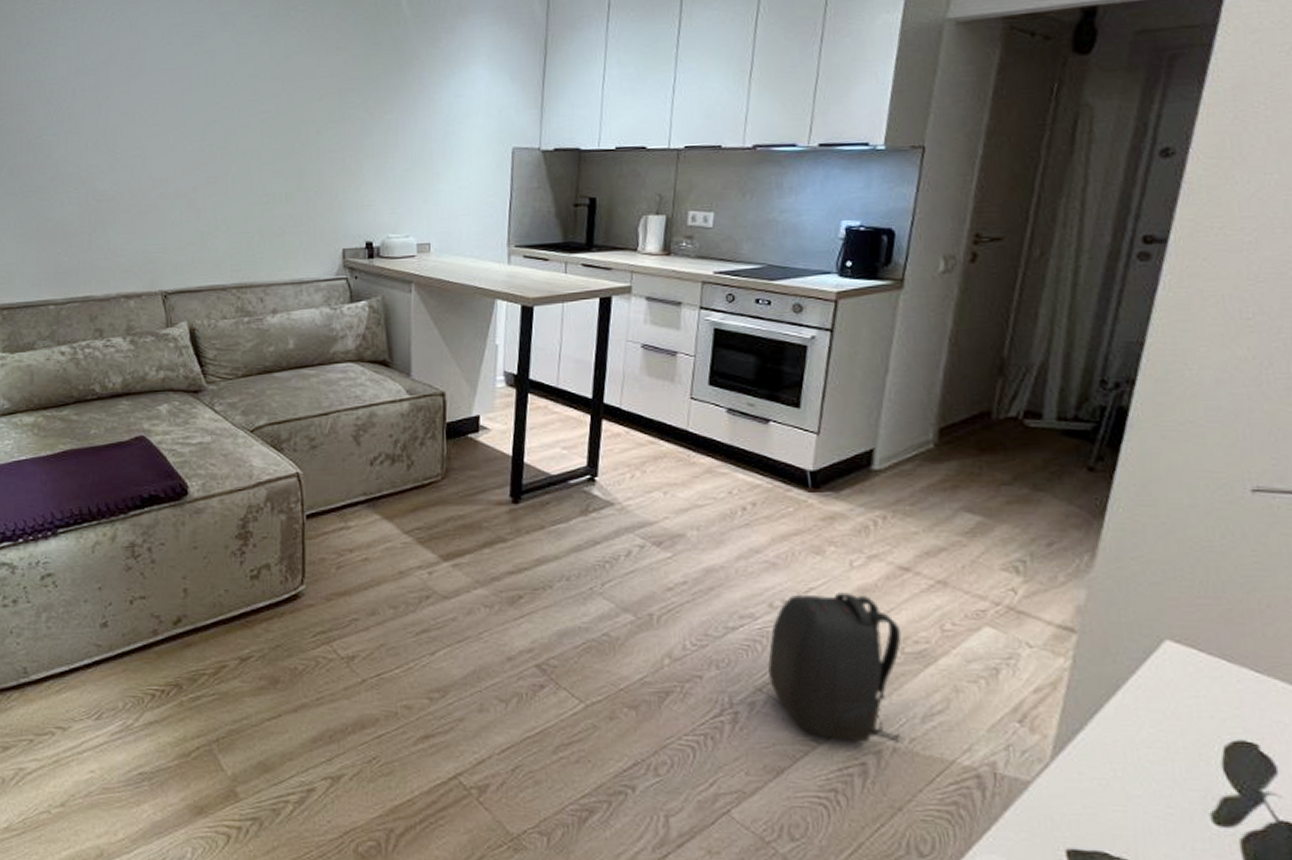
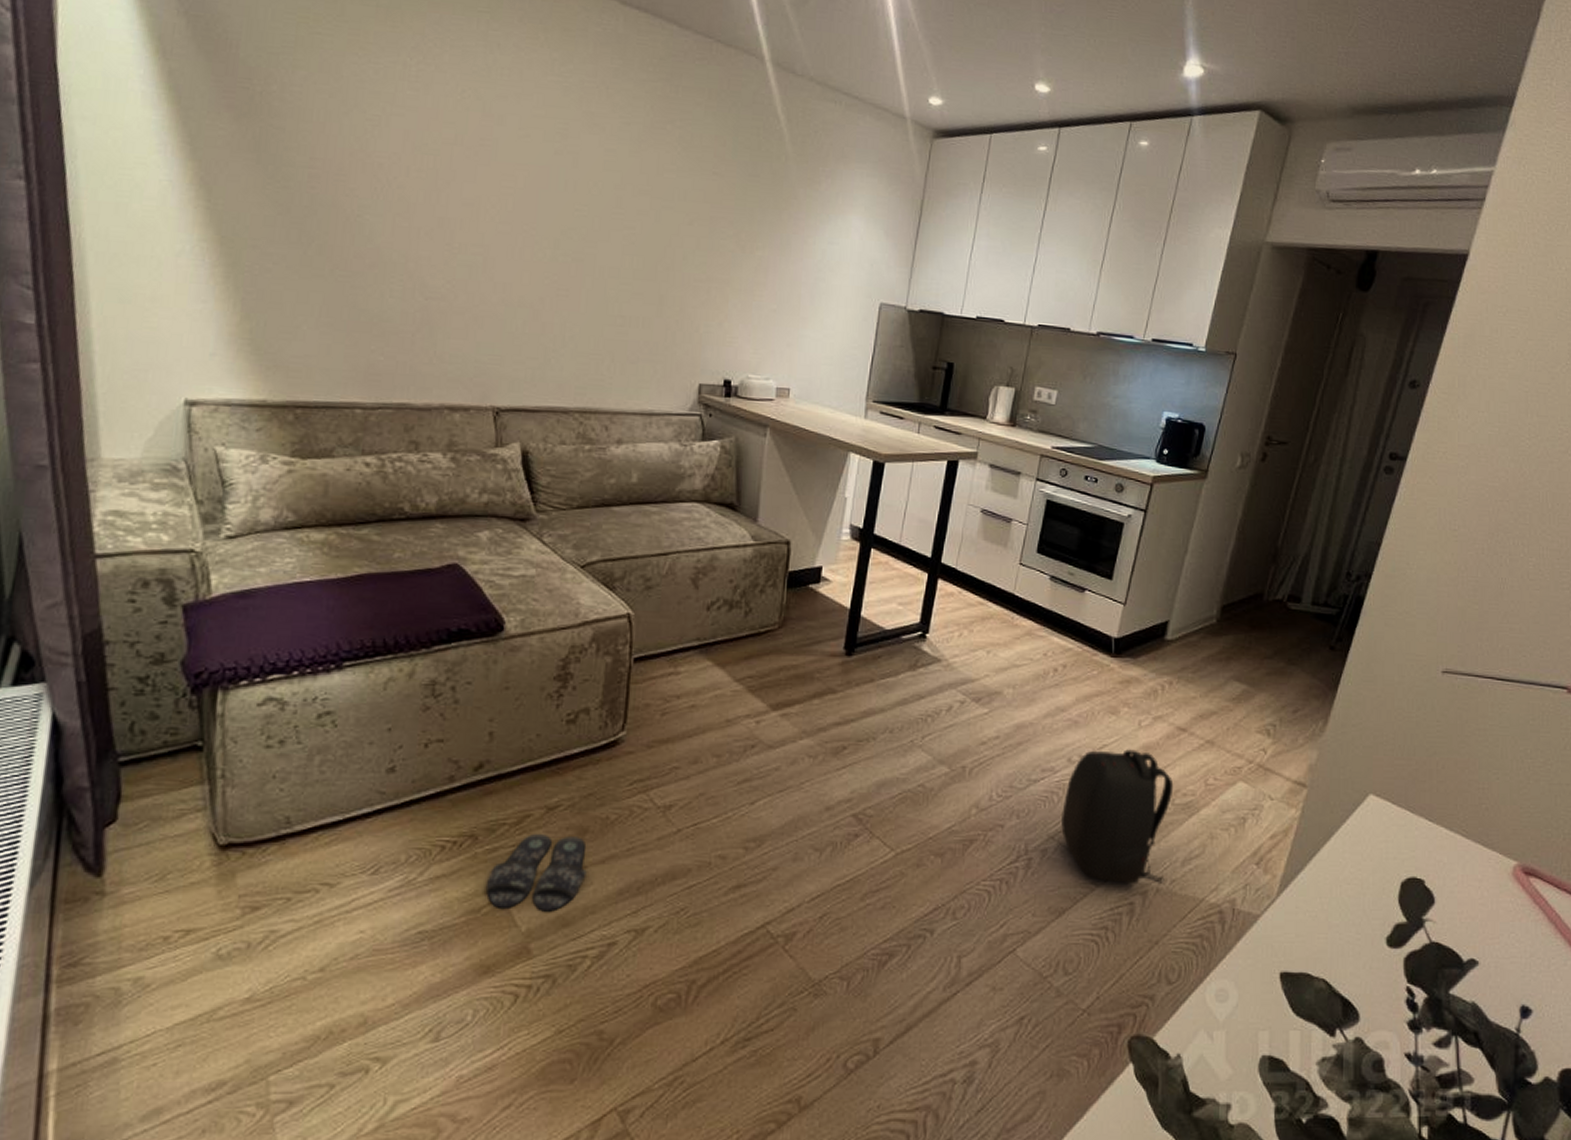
slippers: none [194,682,283,758] -> present [486,833,588,912]

